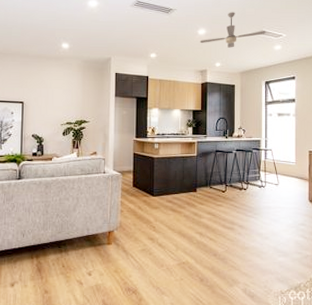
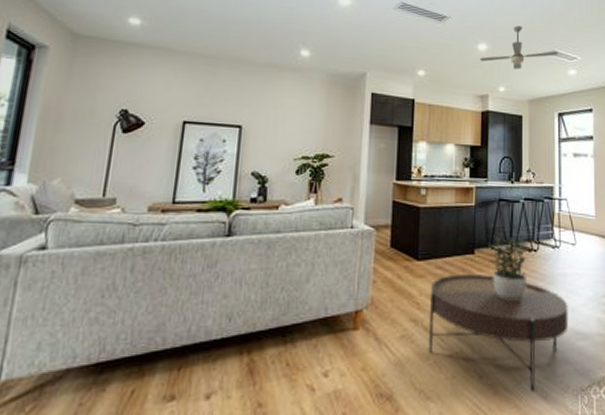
coffee table: none [162,205,272,293] -> present [428,273,569,393]
potted plant: none [206,178,241,226] -> present [486,236,530,301]

